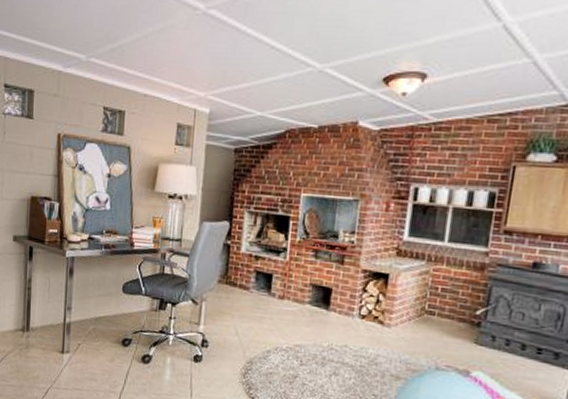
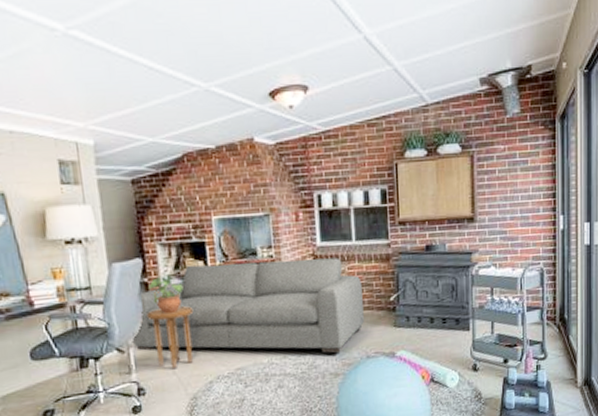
sofa: none [207,237,446,356] -> present [132,257,364,353]
side table: none [223,271,265,331] -> present [147,306,193,370]
potted plant: none [230,239,261,279] -> present [148,274,183,314]

